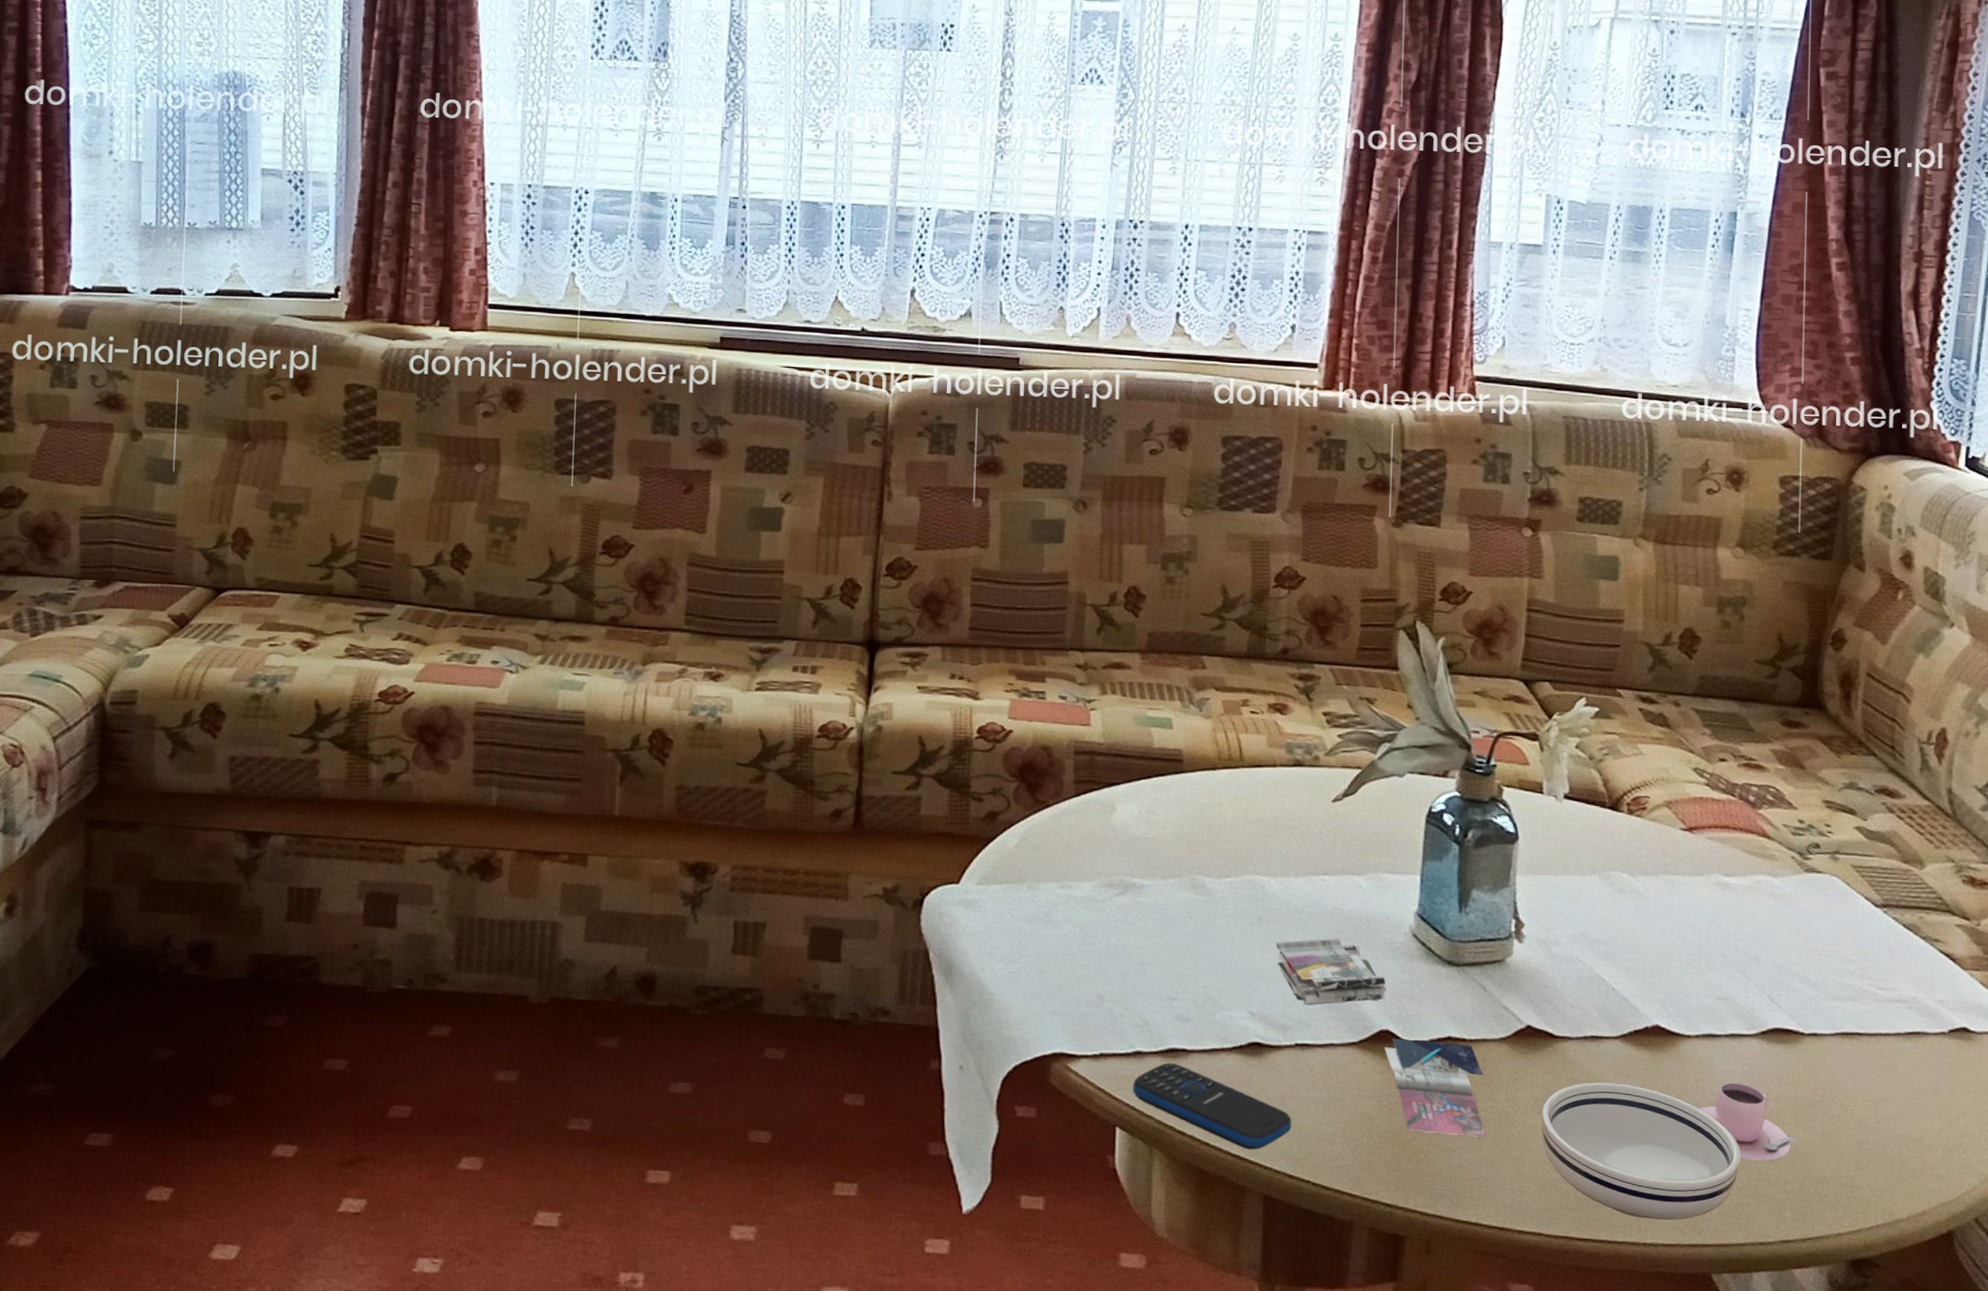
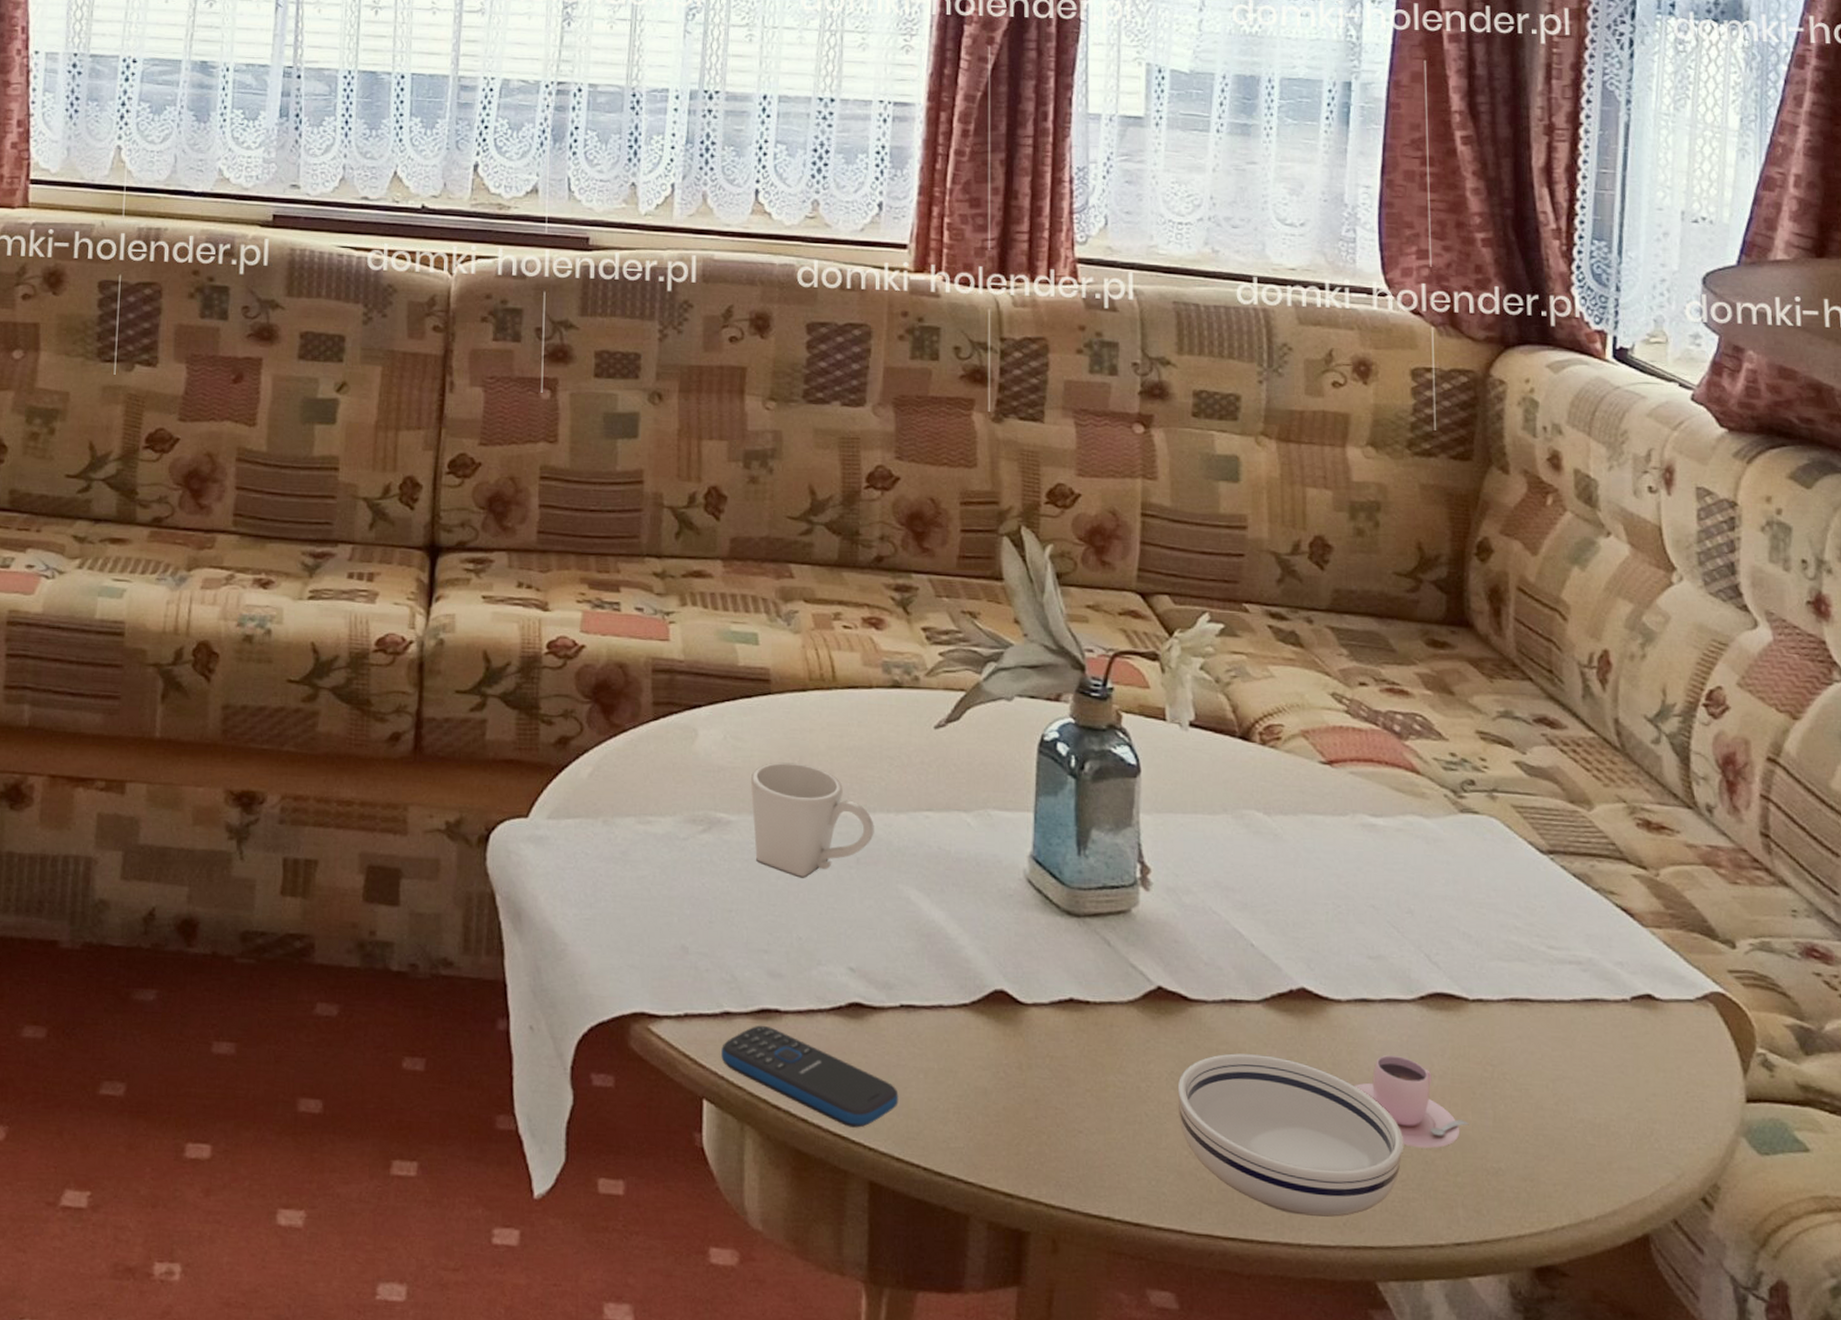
mug: none [1163,833,1275,935] -> present [750,762,874,878]
magazine: present [1276,938,1487,1138] -> none [876,883,1117,1117]

